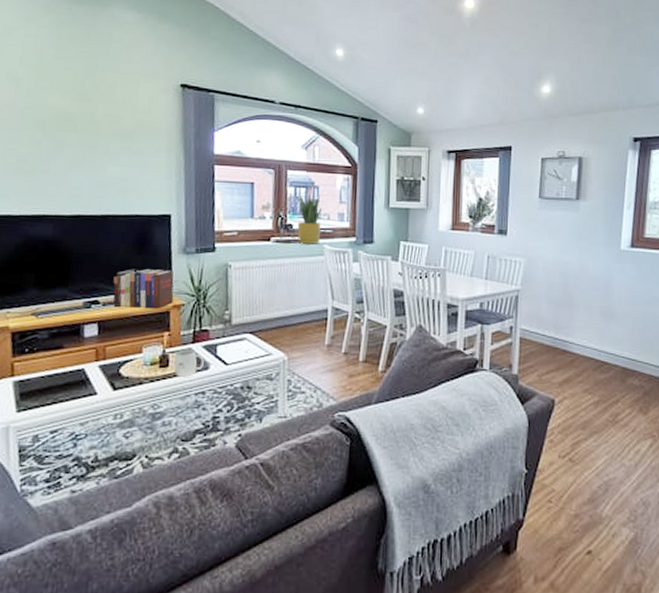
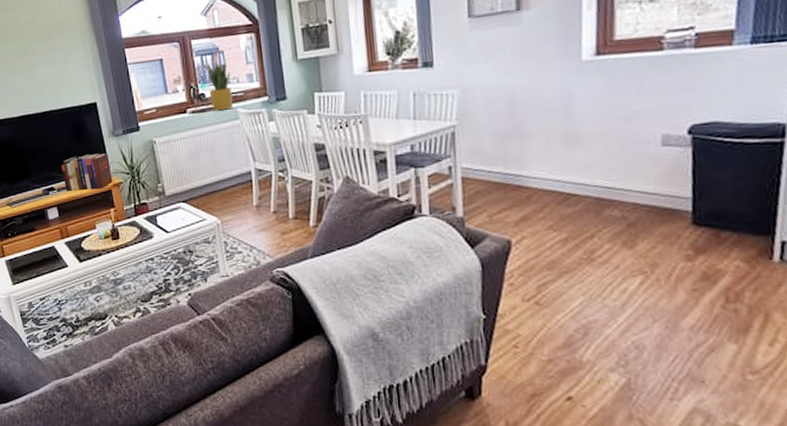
mug: present [173,349,204,377] -> none [122,222,148,247]

